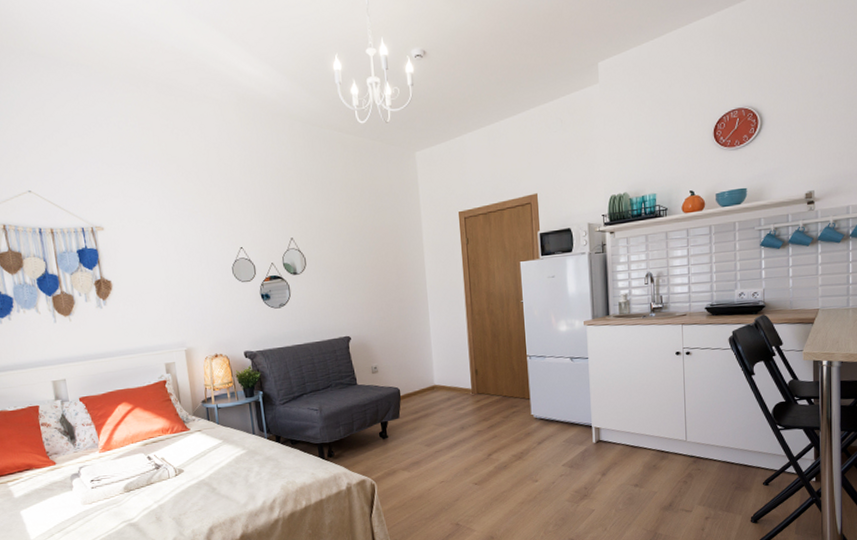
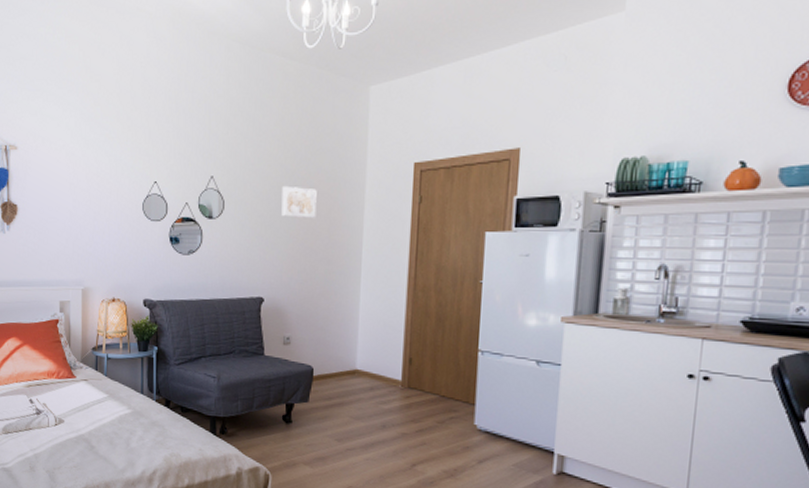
wall art: none [354,240,385,267] -> present [281,185,317,218]

